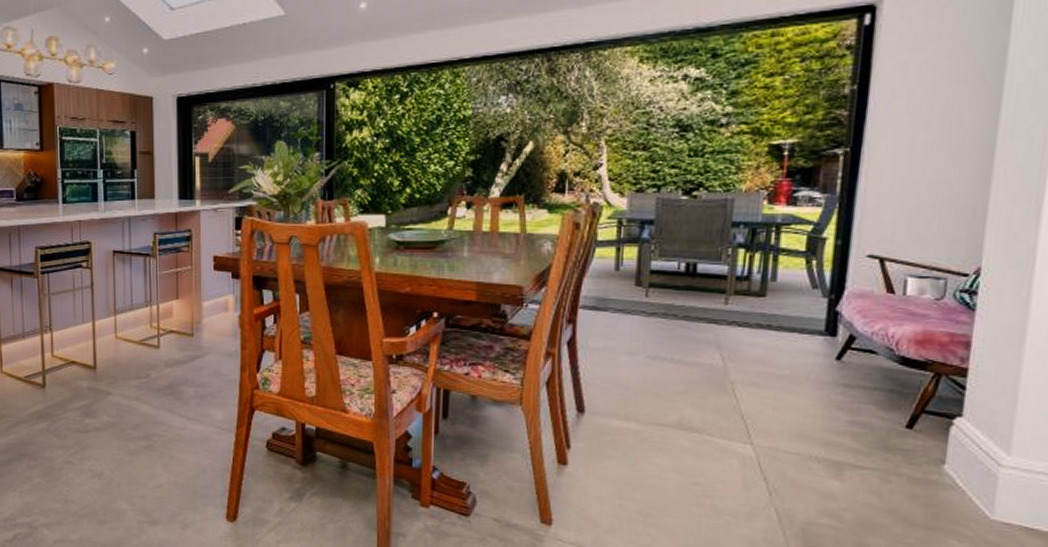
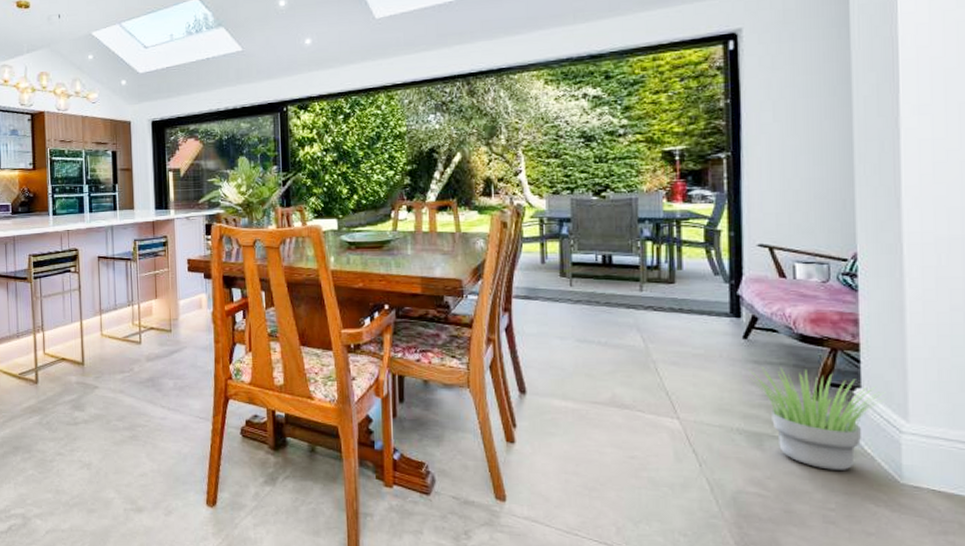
potted plant: none [836,391,990,504] -> present [748,366,886,470]

